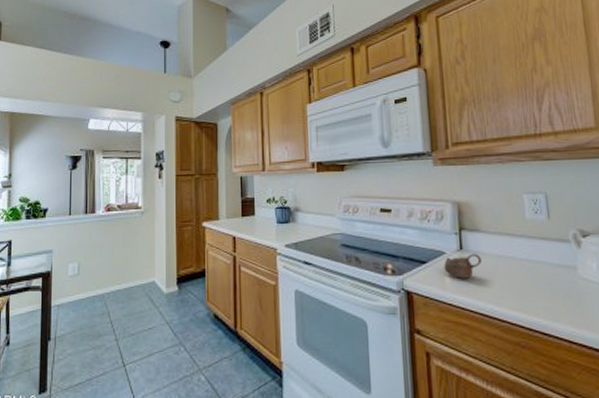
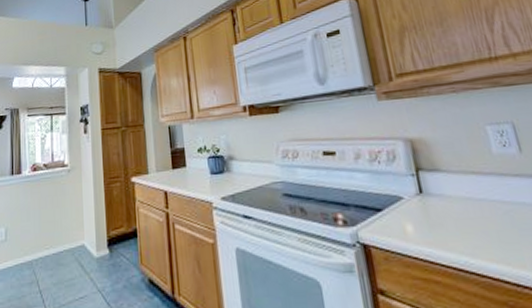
cup: present [444,254,482,279] -> none [403,197,447,227]

